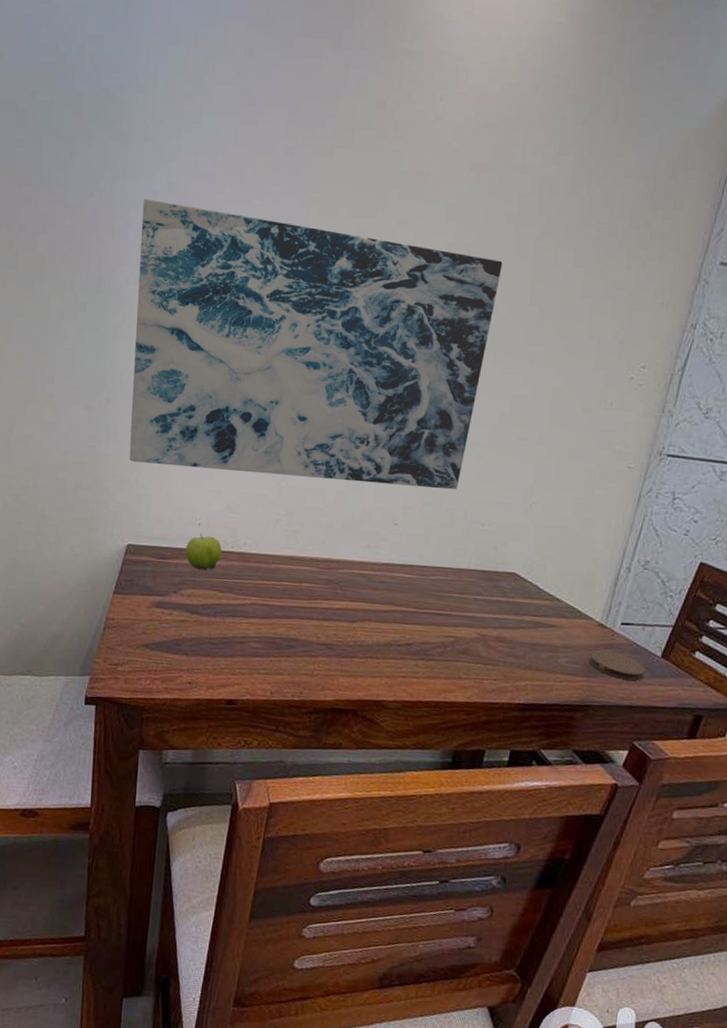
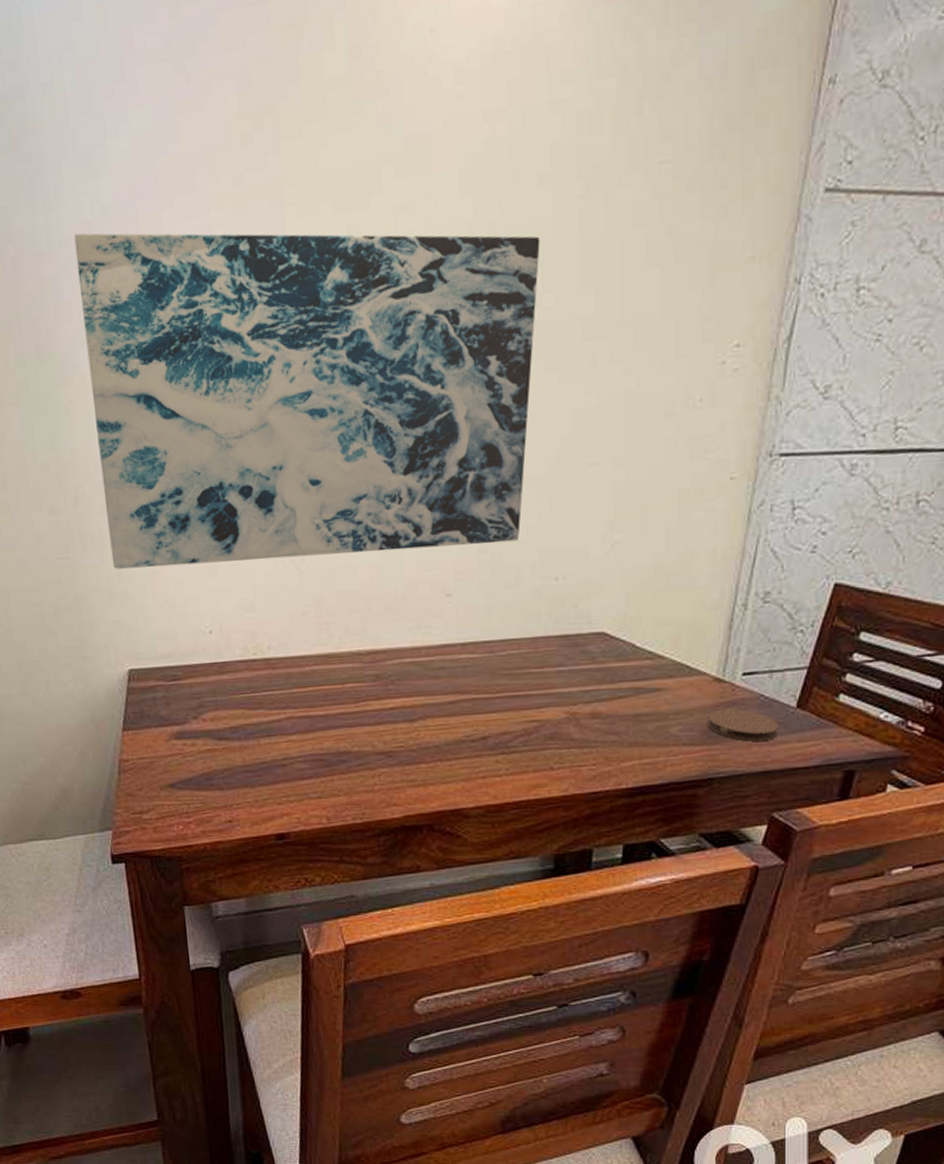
fruit: present [185,533,222,570] -> none [199,642,243,687]

